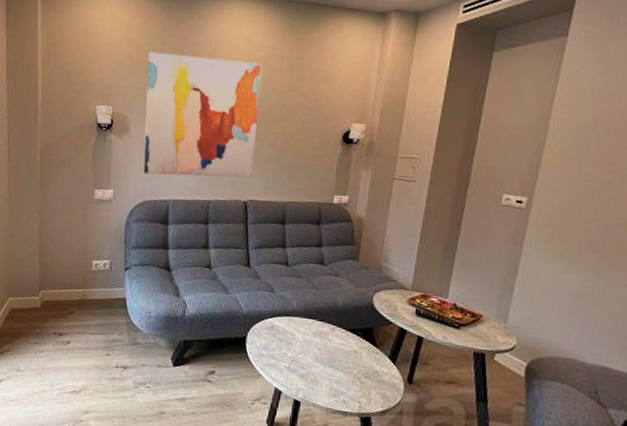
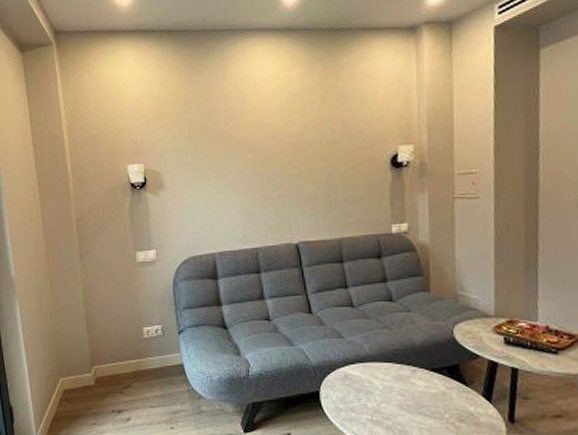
wall art: present [143,52,263,178] -> none [173,97,301,229]

